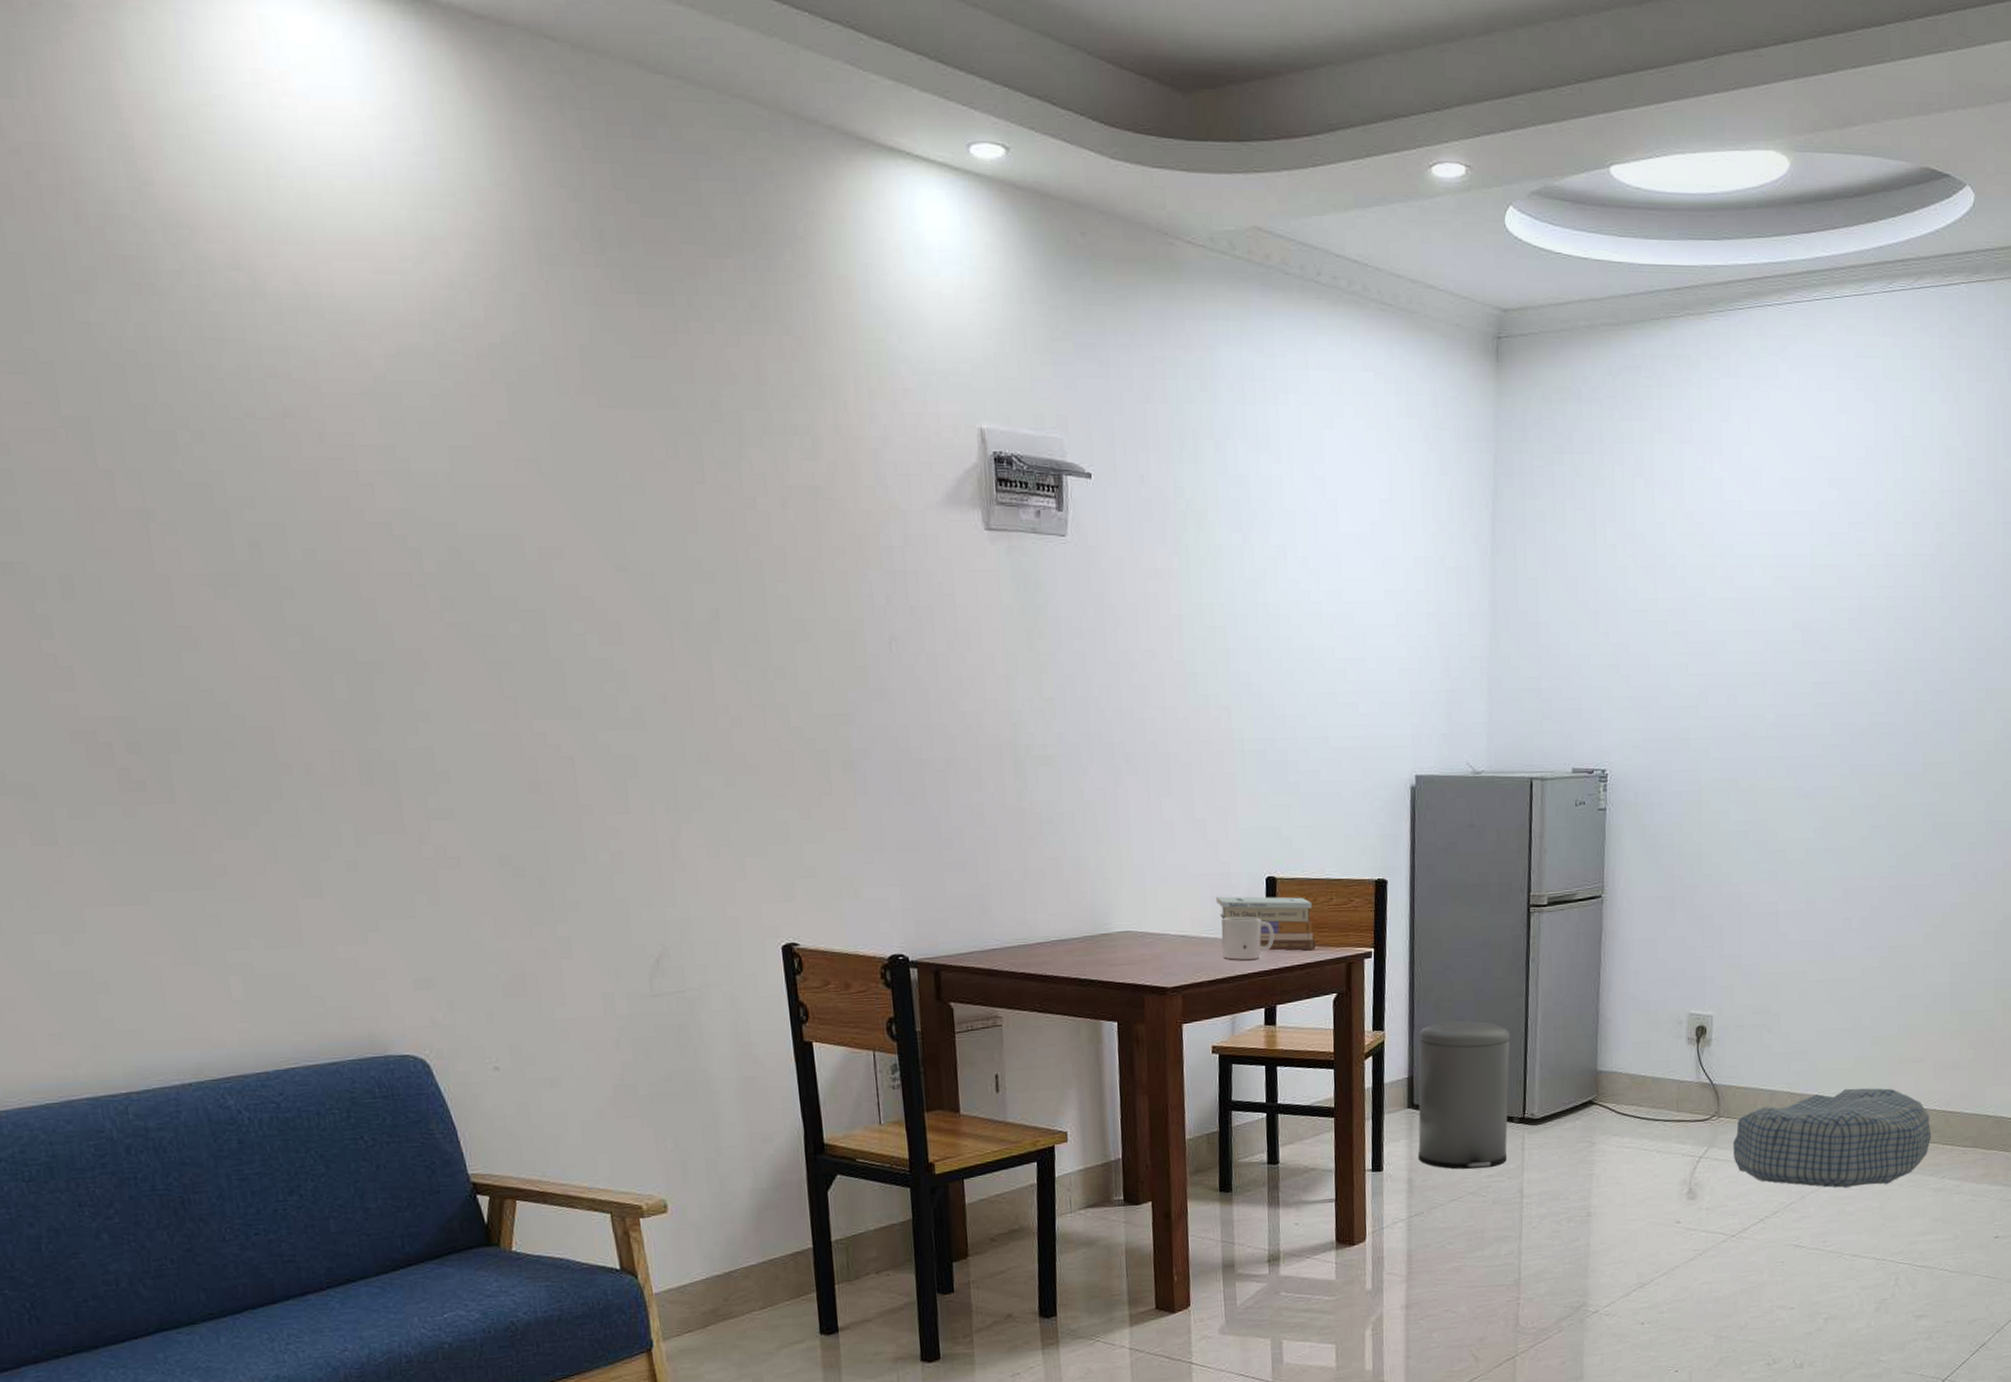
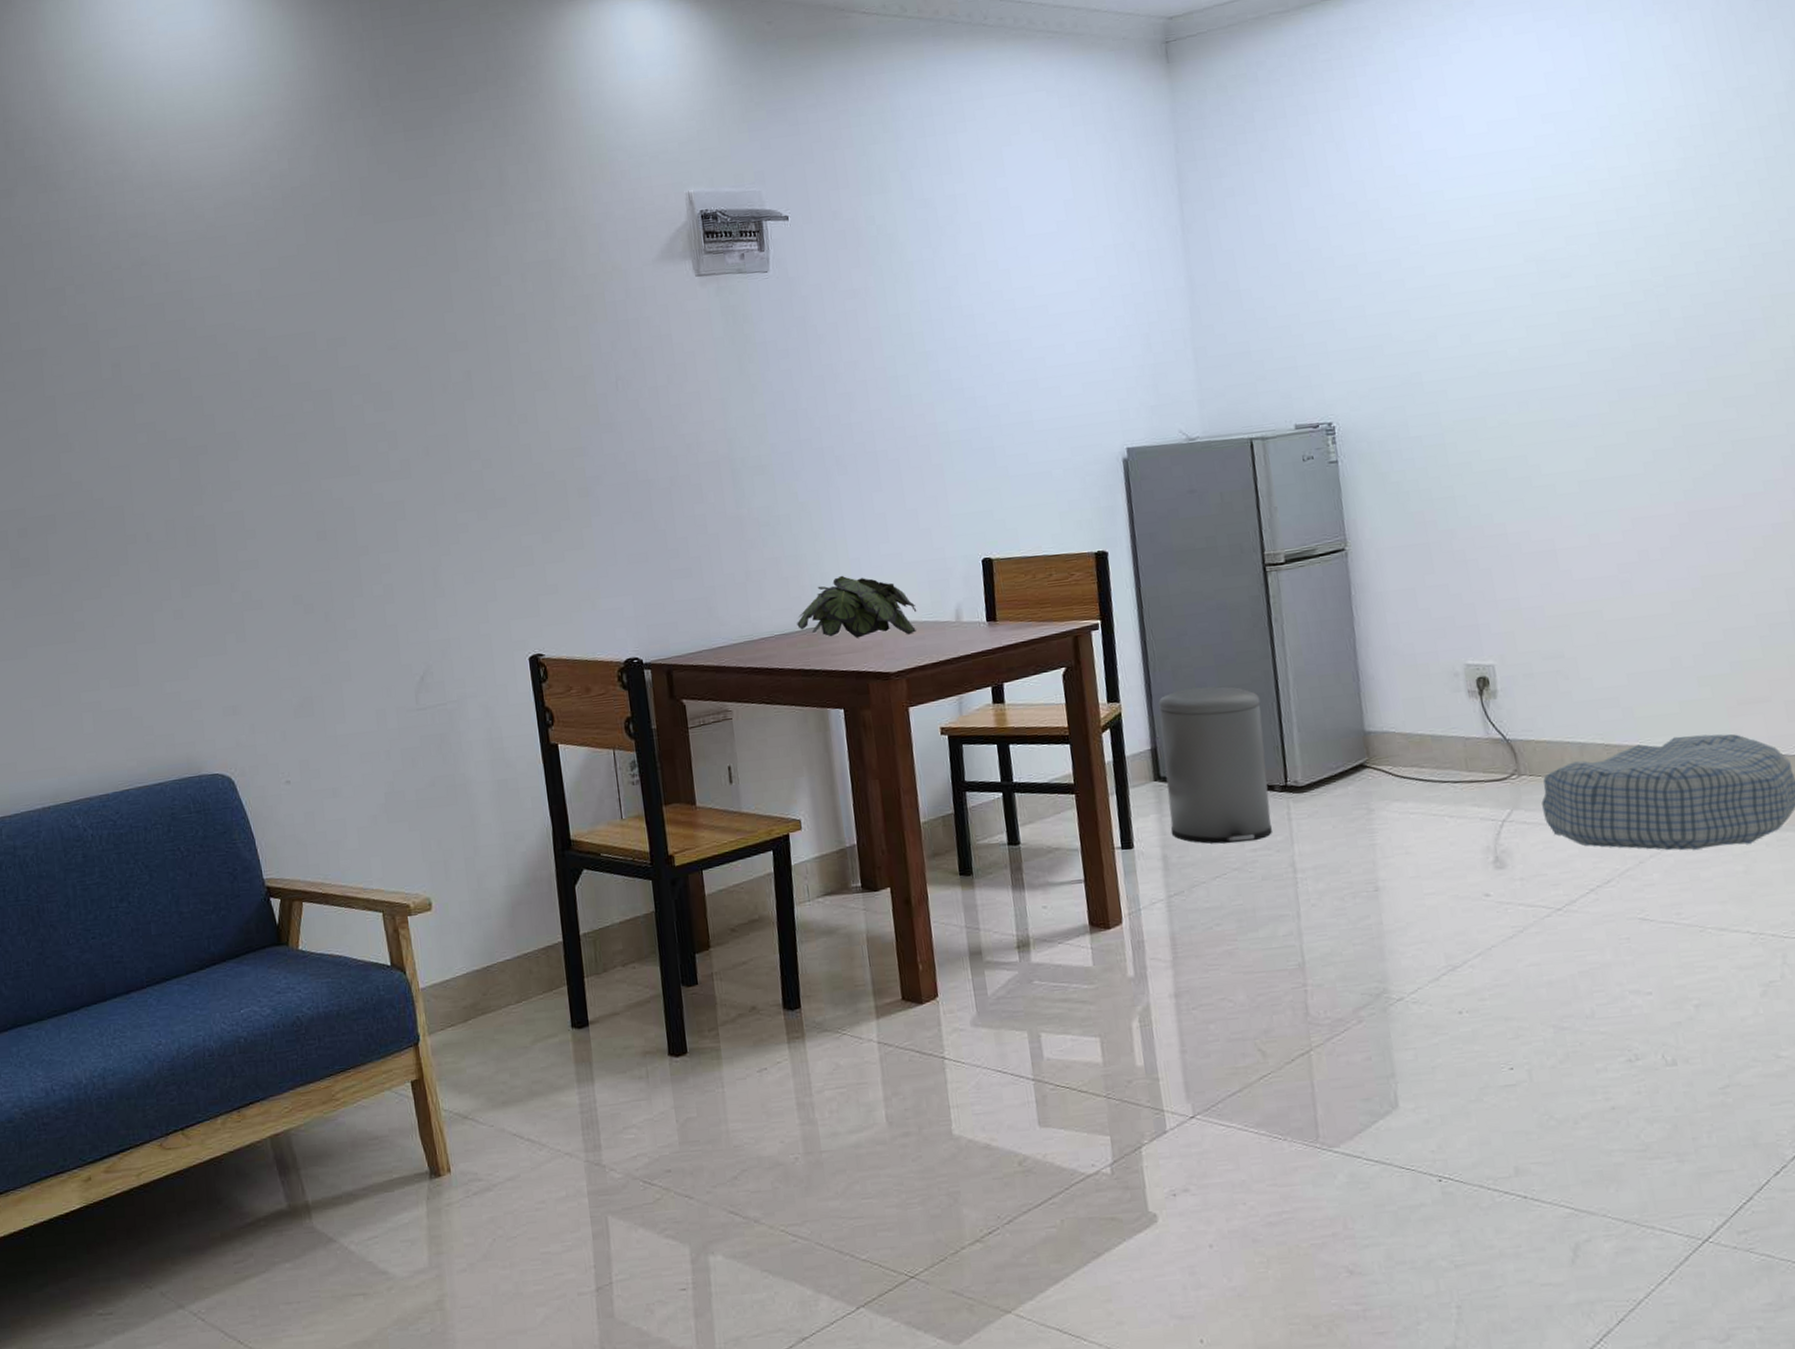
plant: none [1075,882,1198,950] -> present [797,575,917,638]
books: present [1216,896,1316,951] -> none [933,575,1039,630]
mug: present [1221,916,1274,961] -> none [940,598,996,643]

